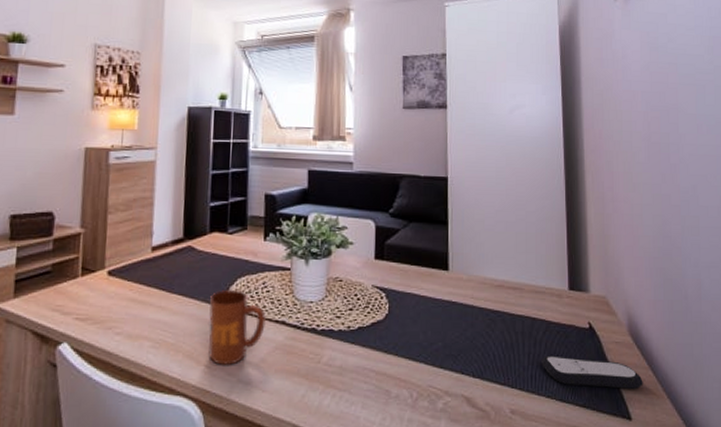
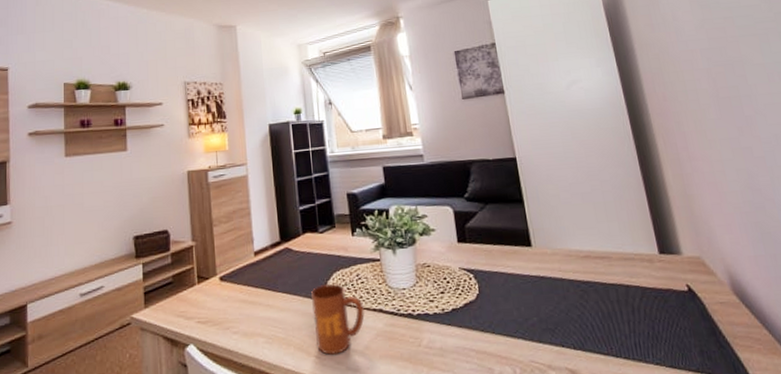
remote control: present [541,356,643,389] -> none [643,321,760,351]

